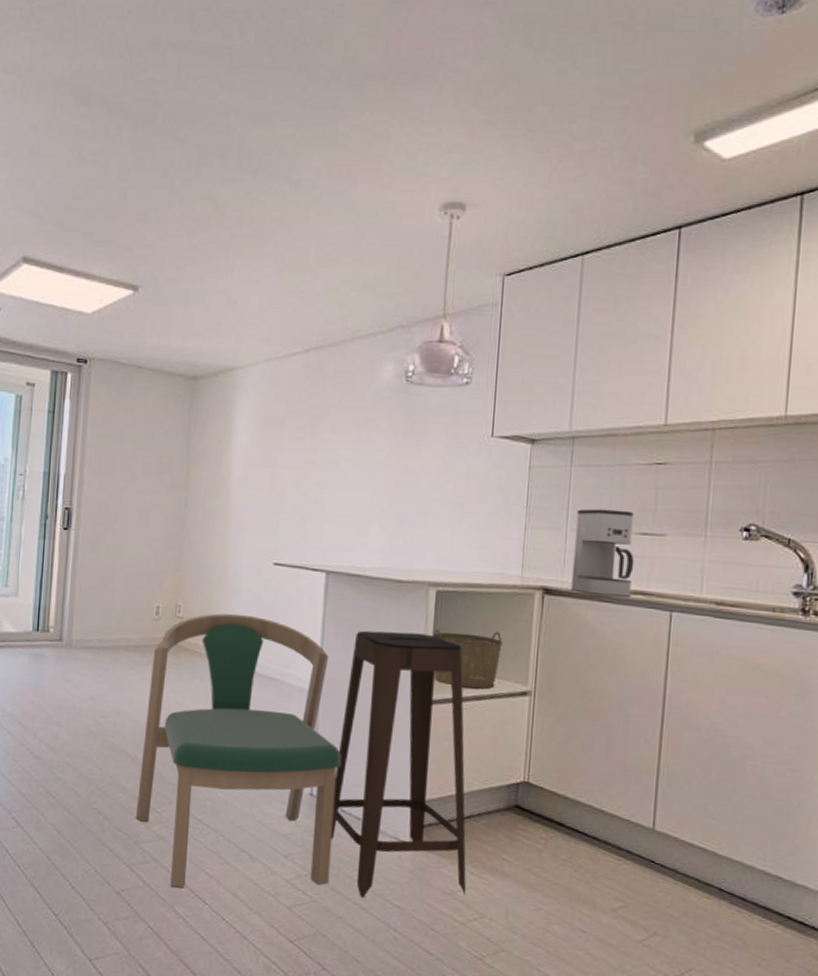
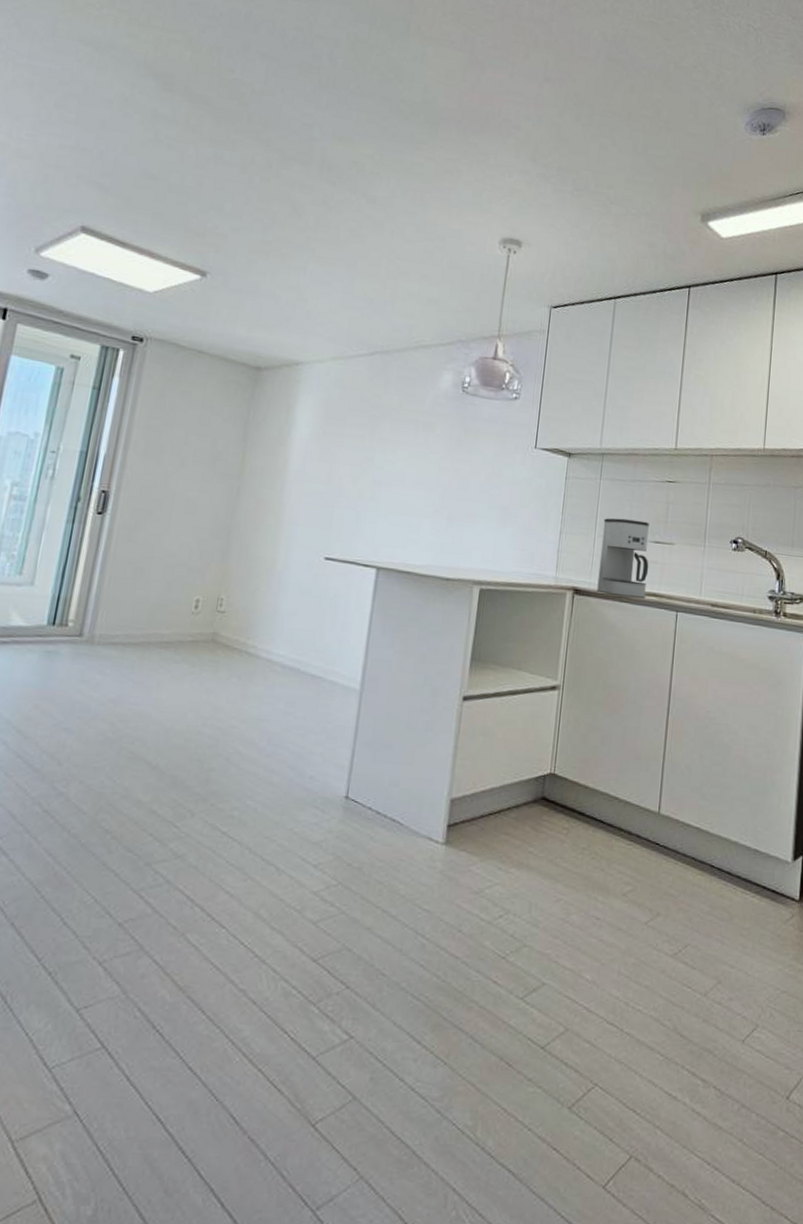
dining chair: present [135,613,342,888] -> none [149,608,381,912]
bar stool: present [331,630,466,898] -> none [364,627,501,904]
basket: present [433,629,503,690] -> none [474,626,537,684]

